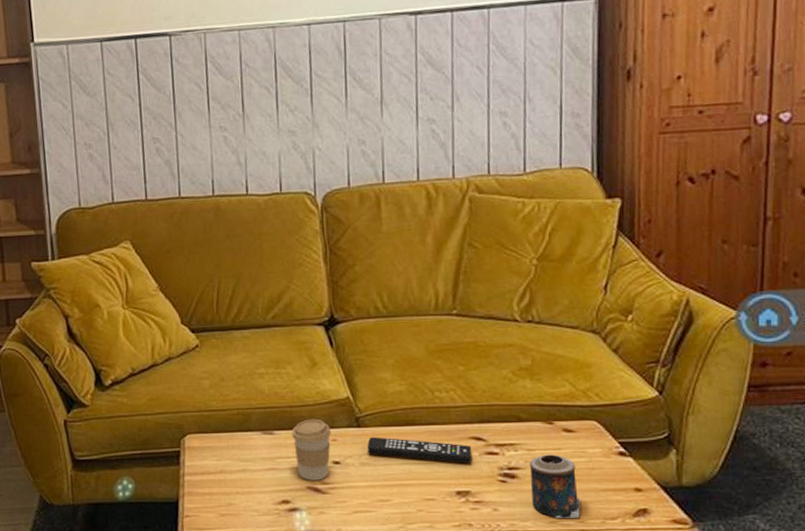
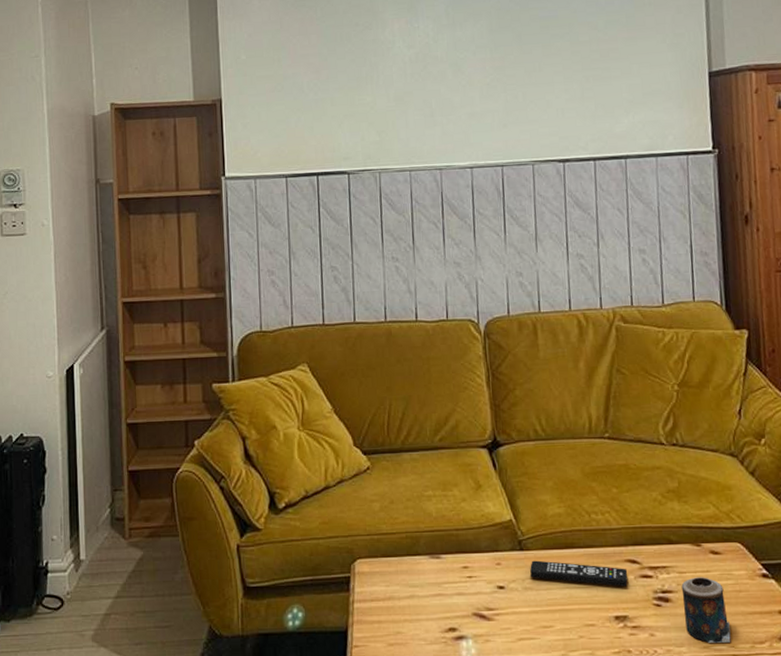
coffee cup: present [291,419,332,481] -> none [458,542,496,607]

